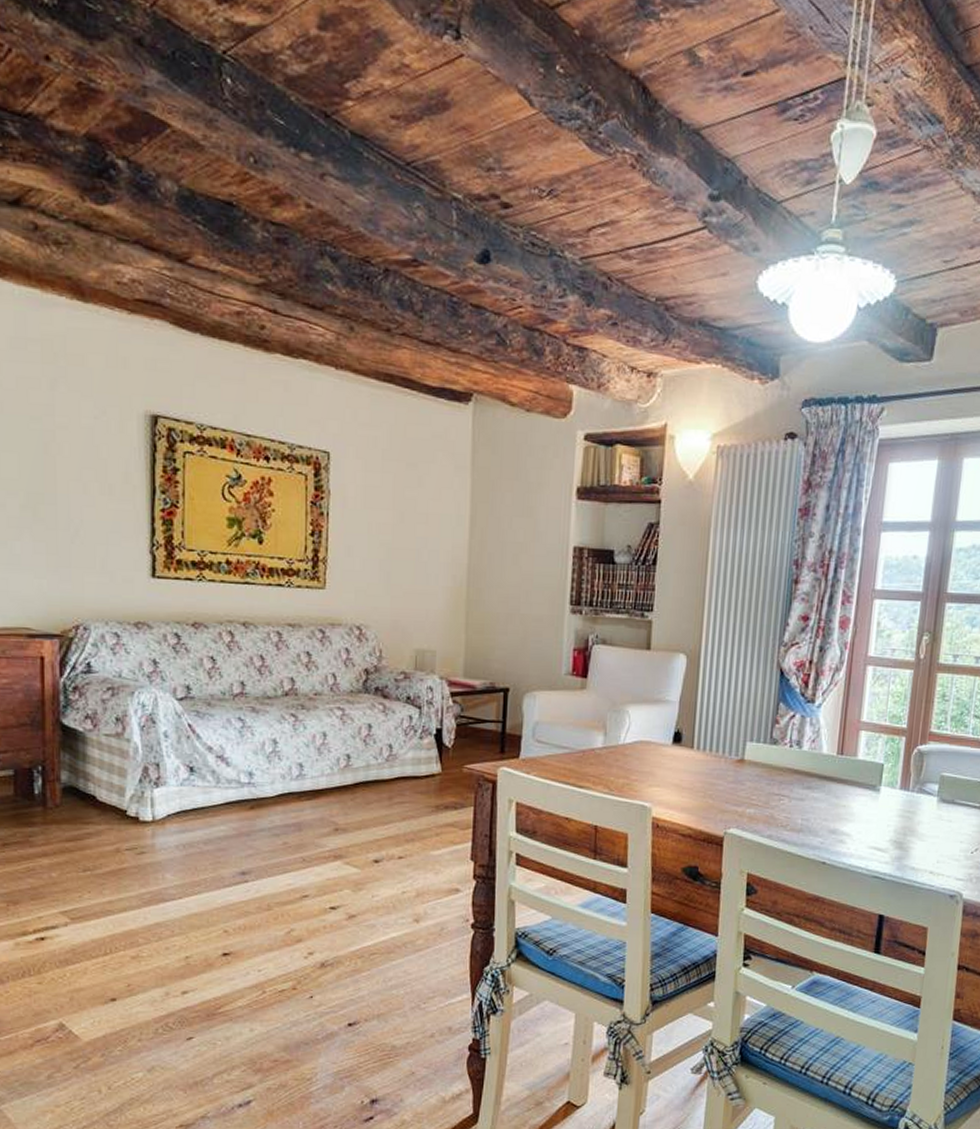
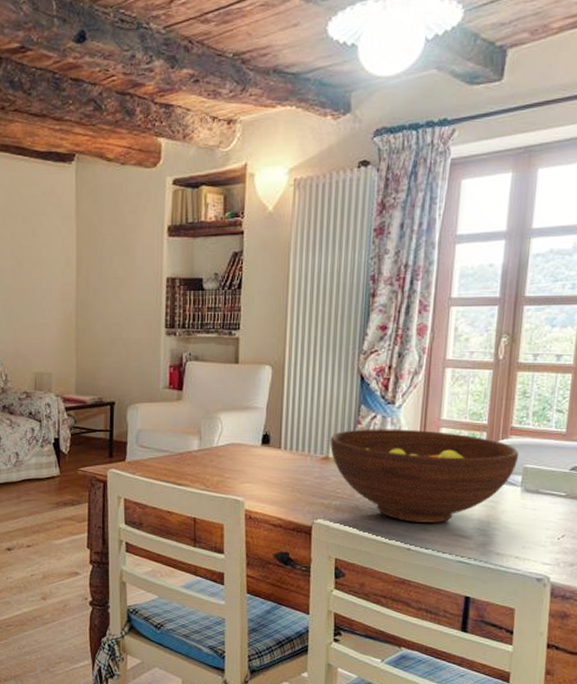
fruit bowl: none [746,729,937,834] -> present [330,429,519,523]

